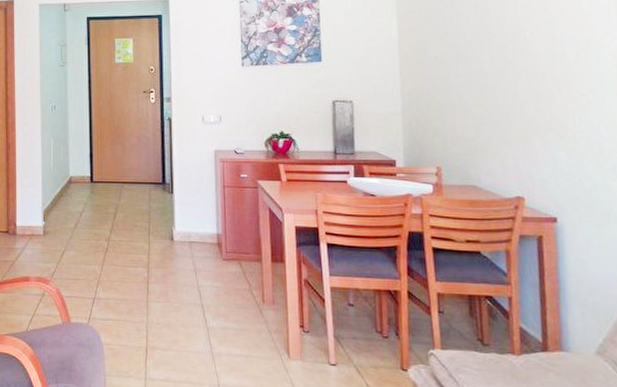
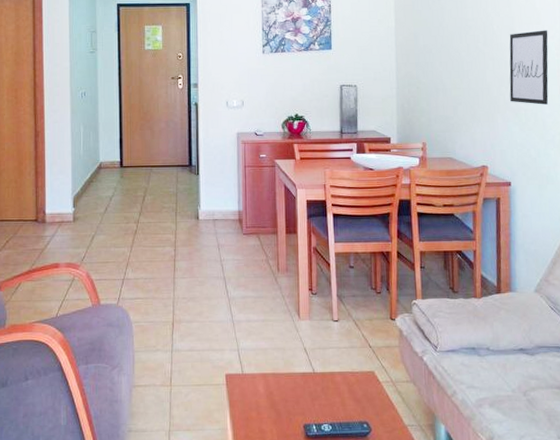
wall art: none [547,37,606,126] -> present [509,30,549,105]

